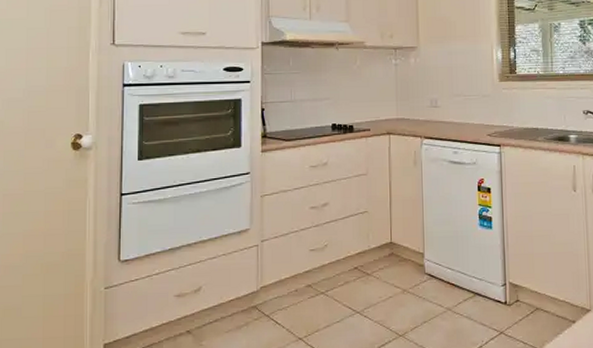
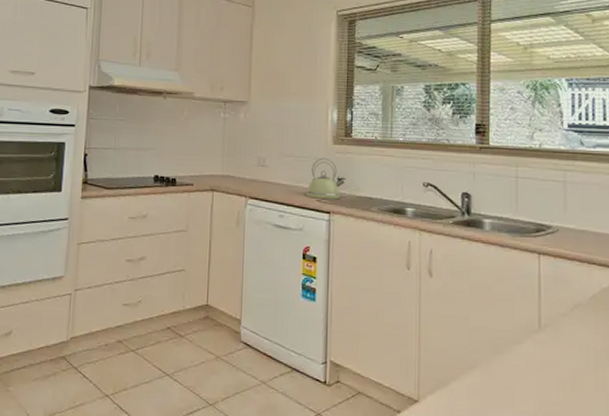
kettle: none [477,94,513,135] -> present [306,158,346,201]

